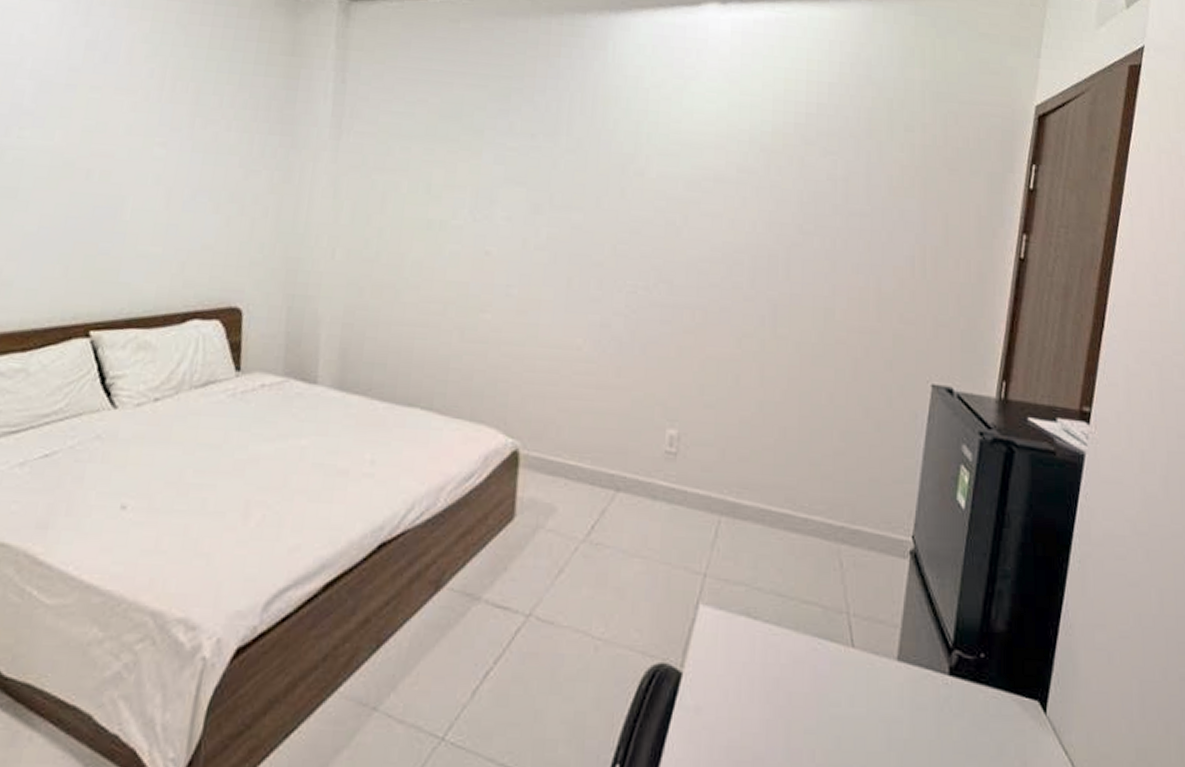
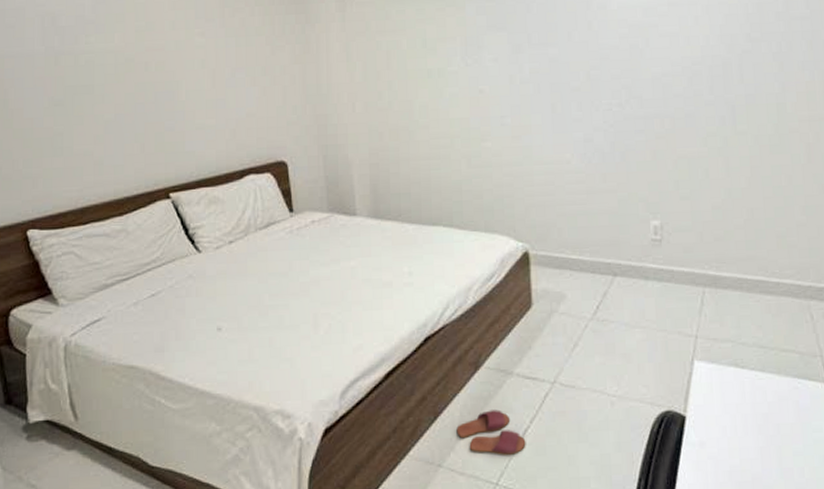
slippers: none [401,643,486,703] -> present [456,409,526,455]

